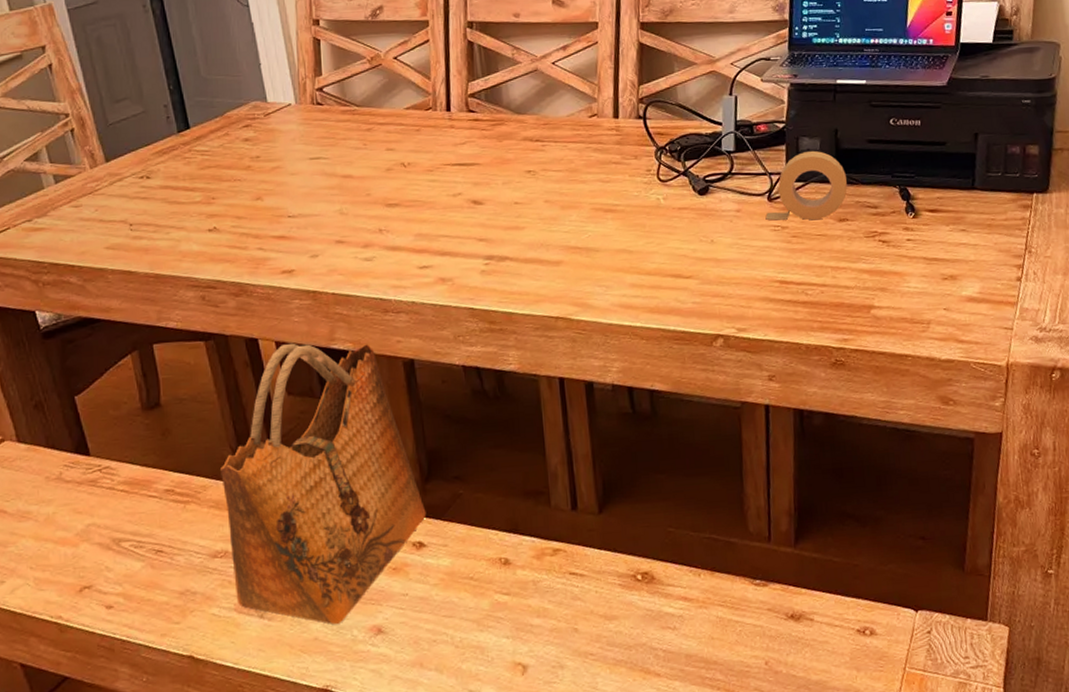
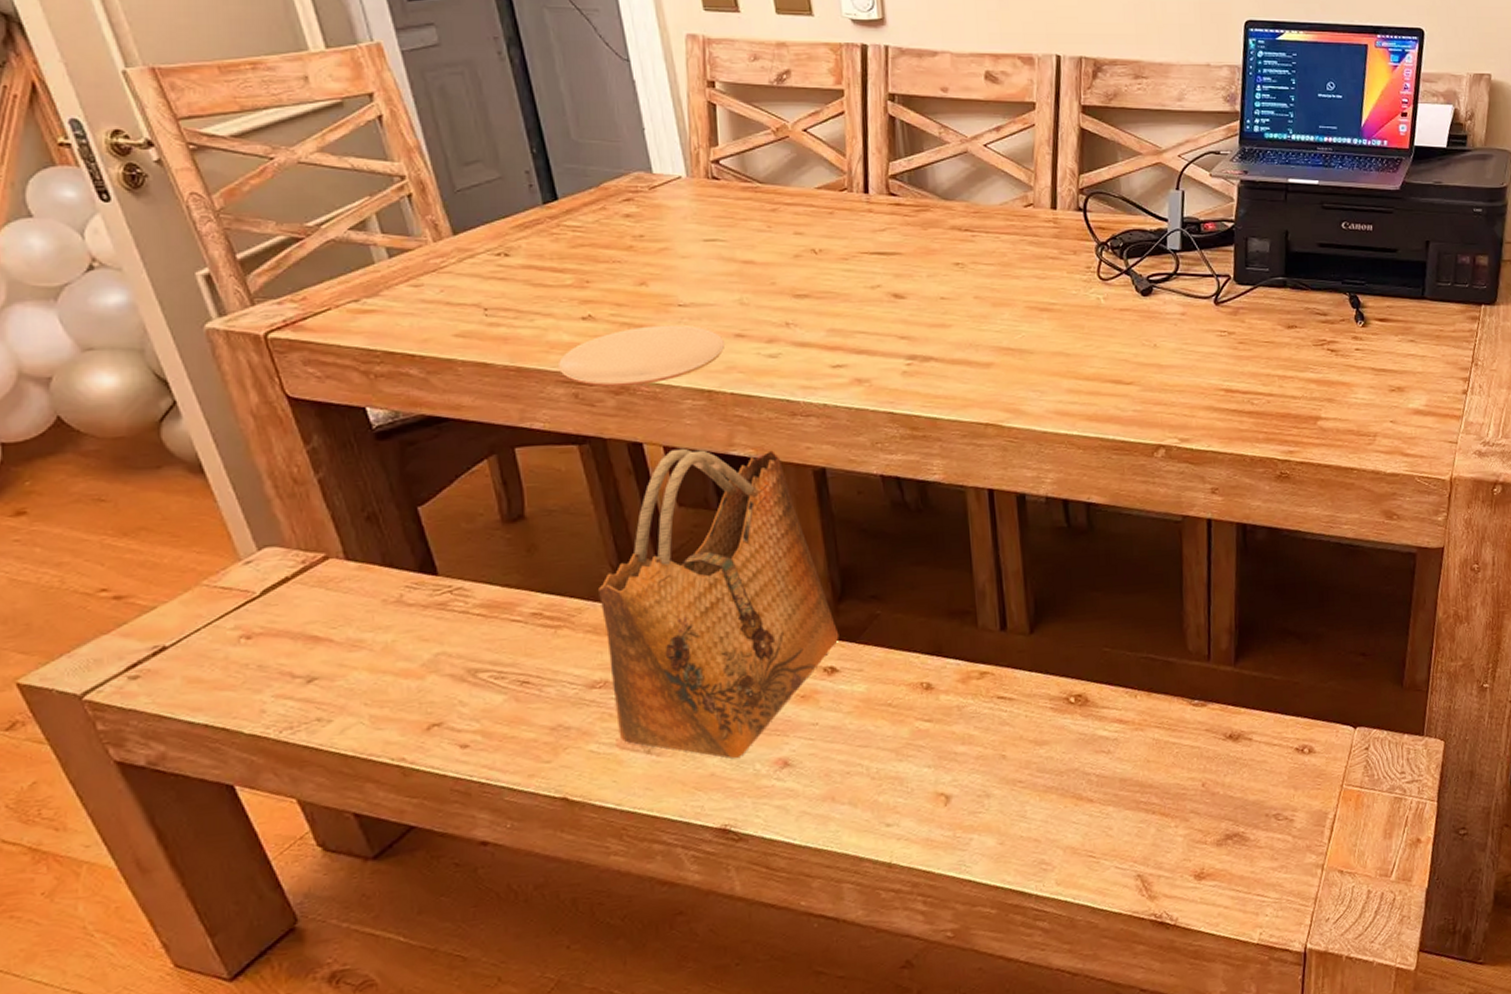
plate: none [188,234,327,290] -> present [557,325,724,387]
adhesive tape: present [765,150,847,221] -> none [1211,252,1297,327]

